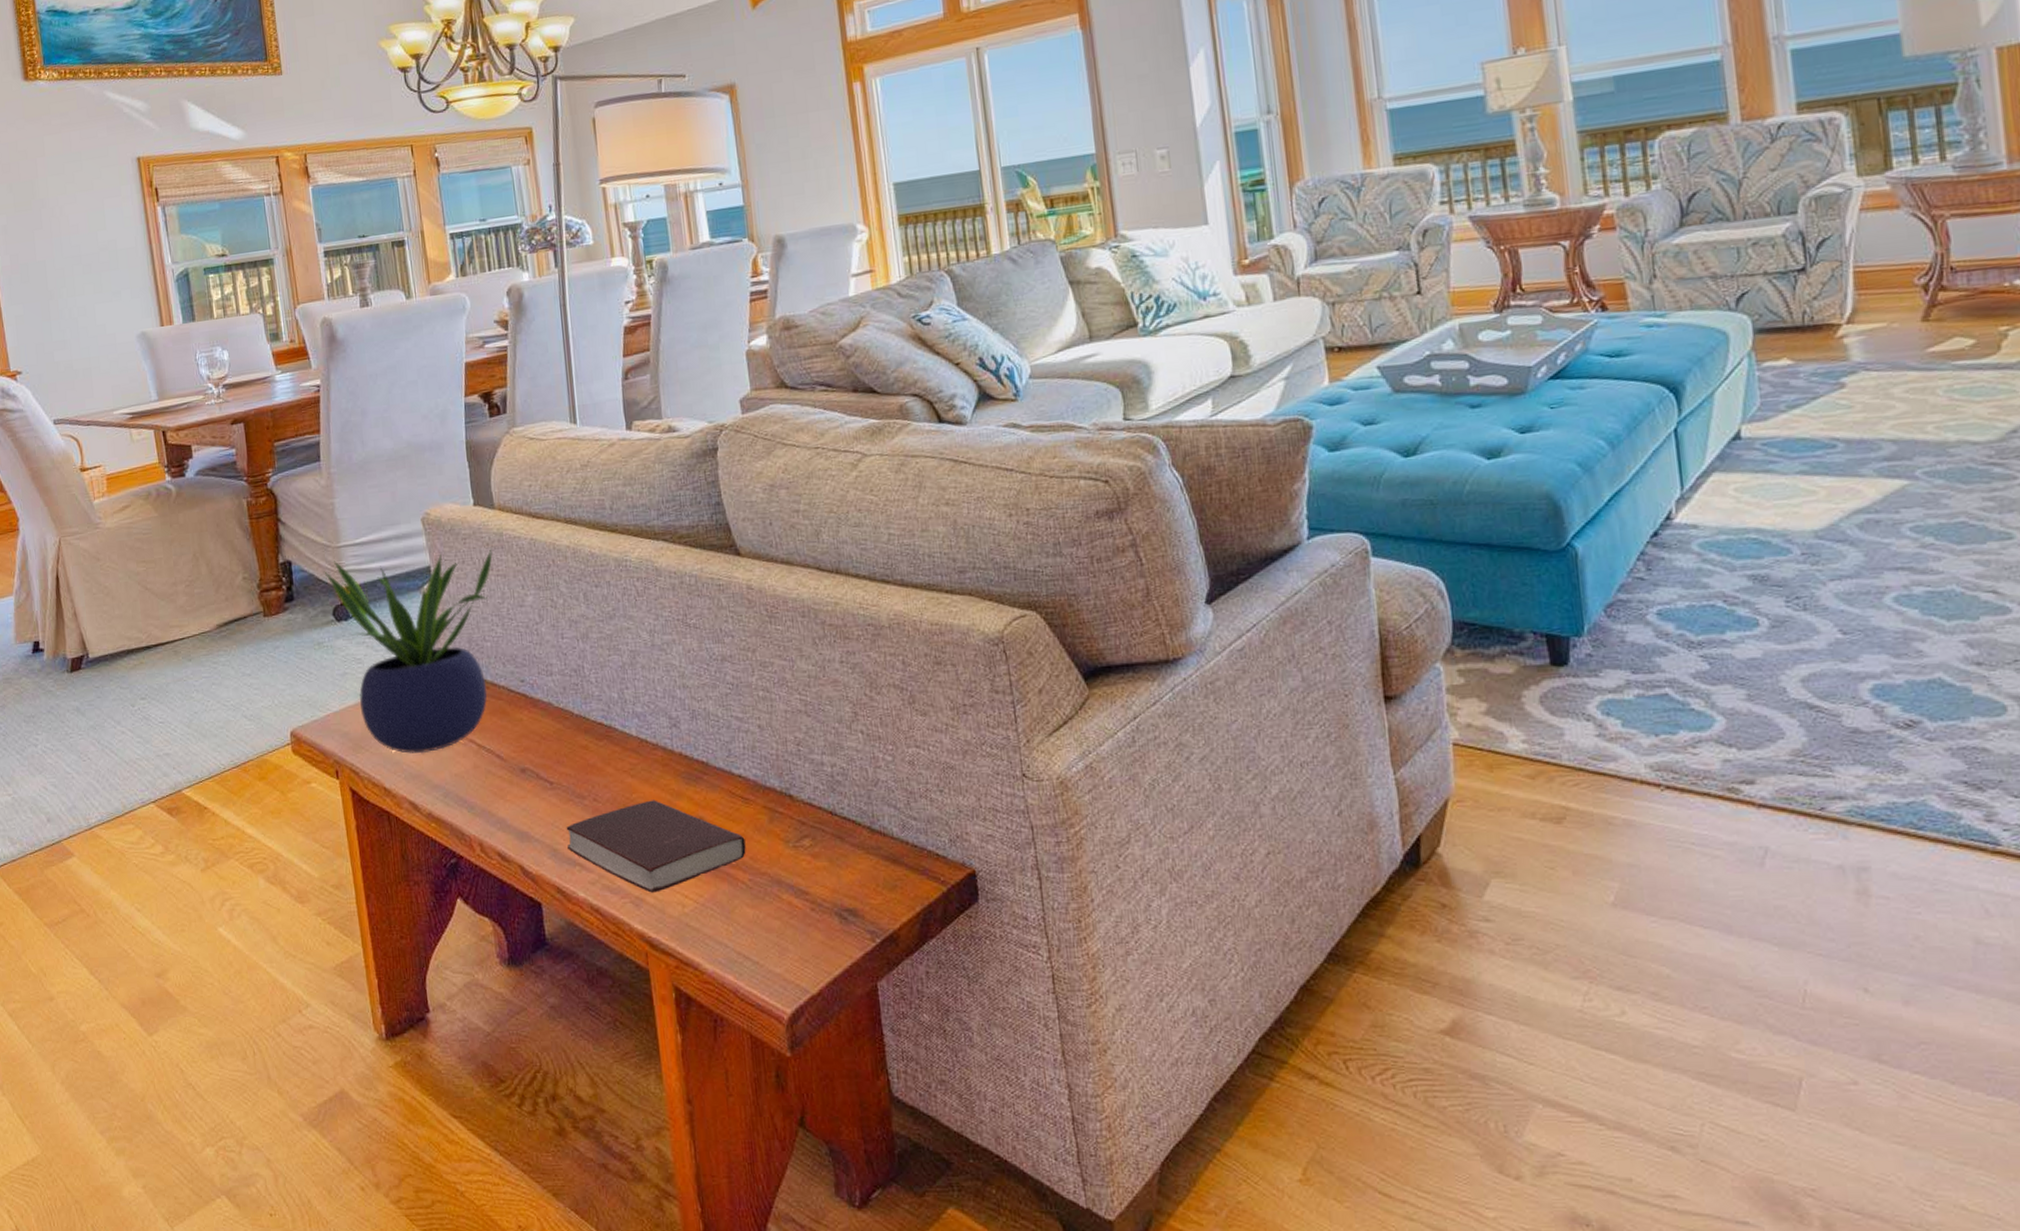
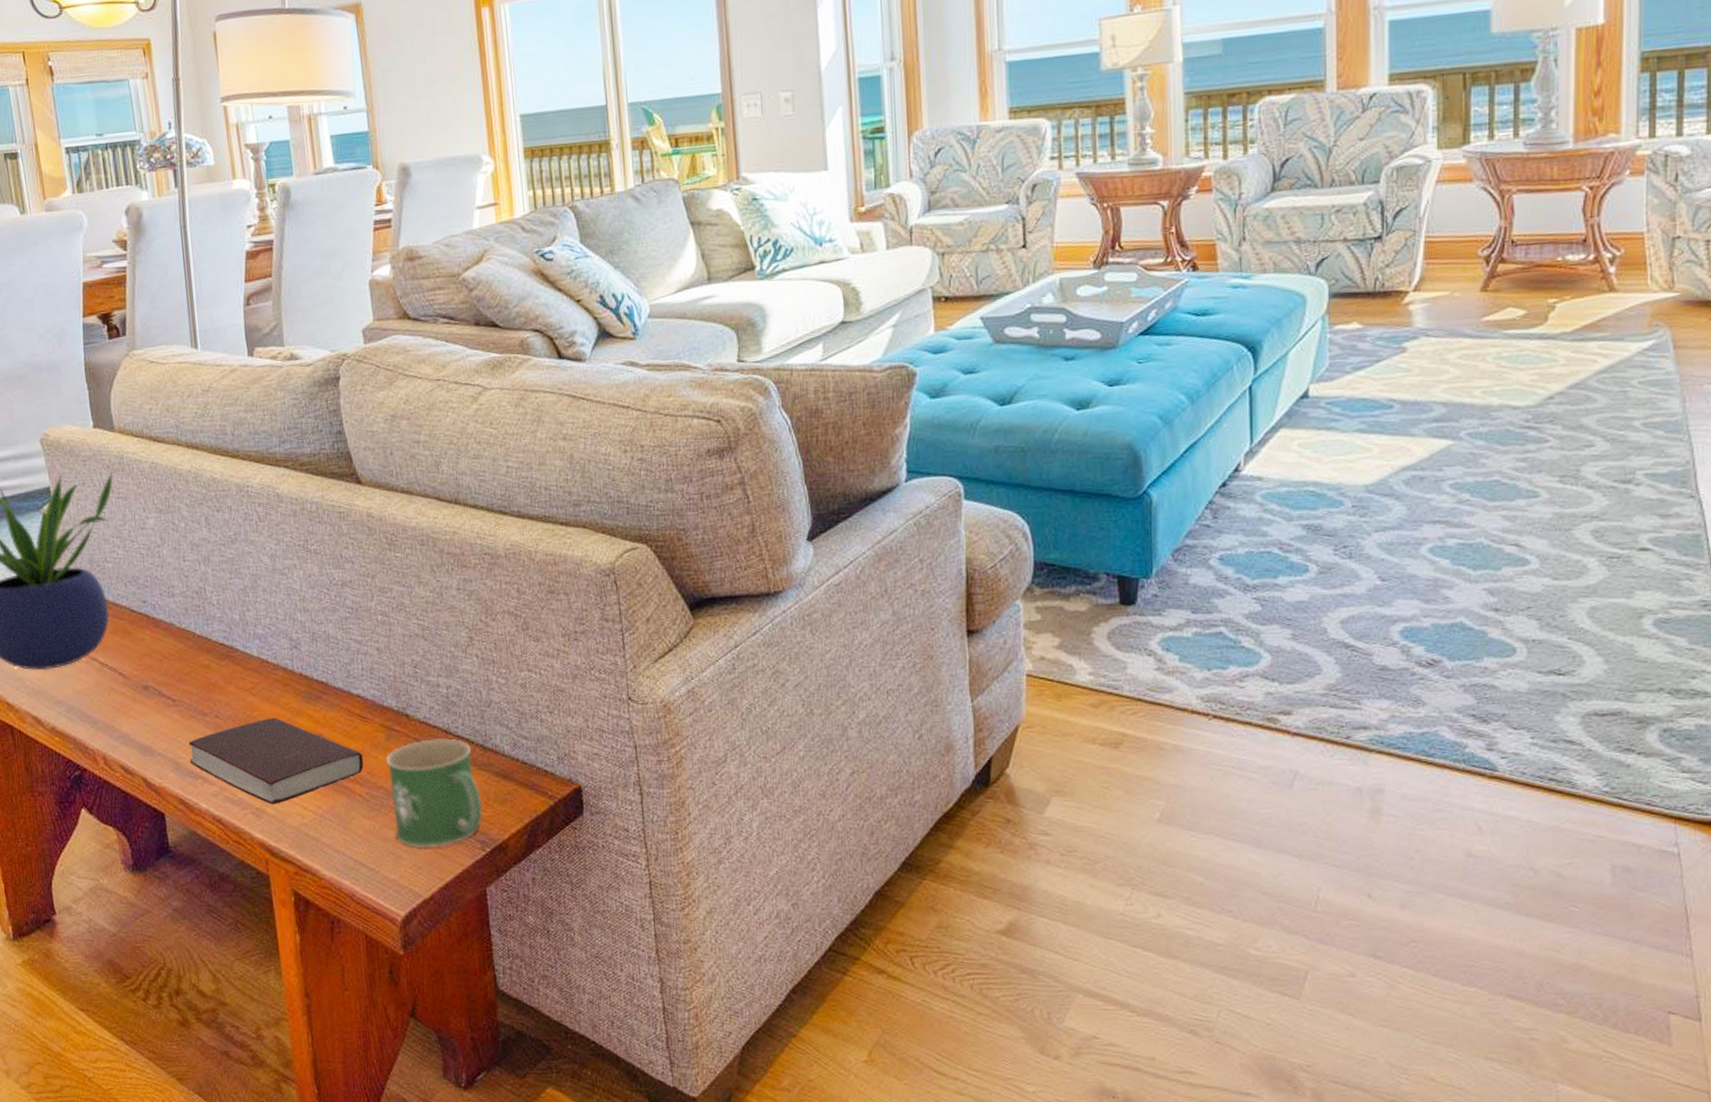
mug: none [769,820,872,939] -> present [386,738,483,848]

